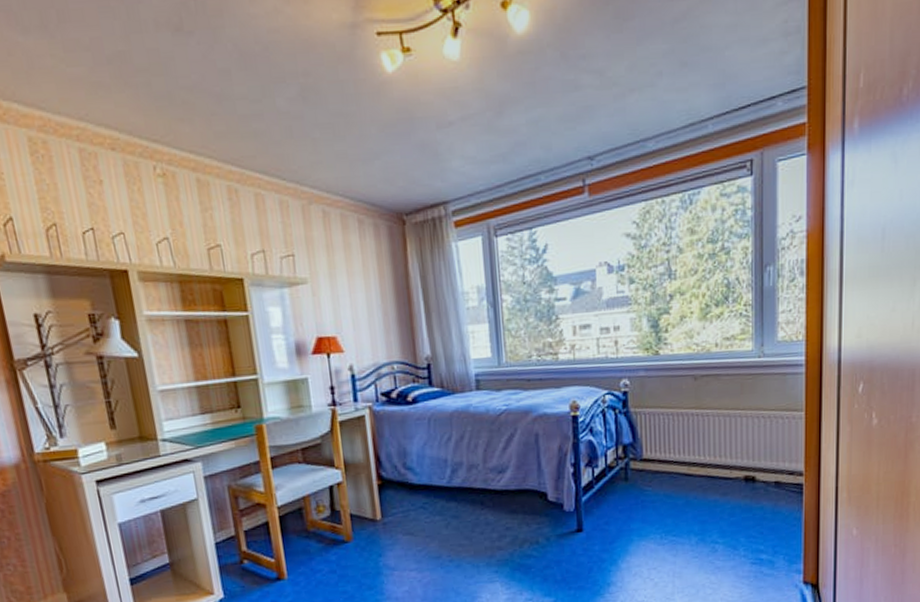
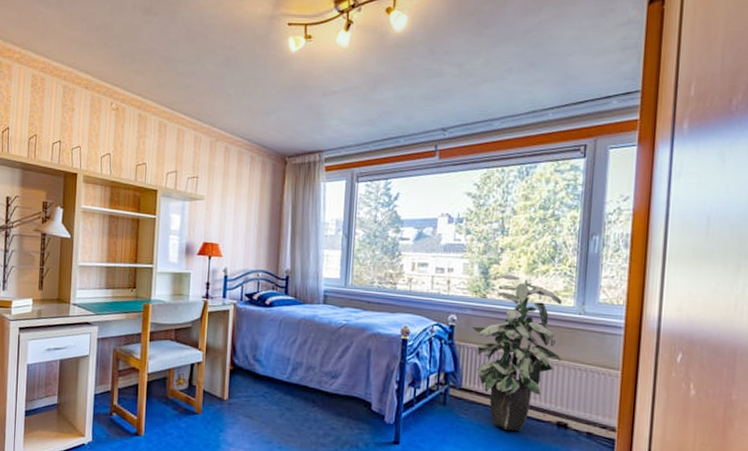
indoor plant: none [647,323,743,496] -> present [472,274,562,432]

